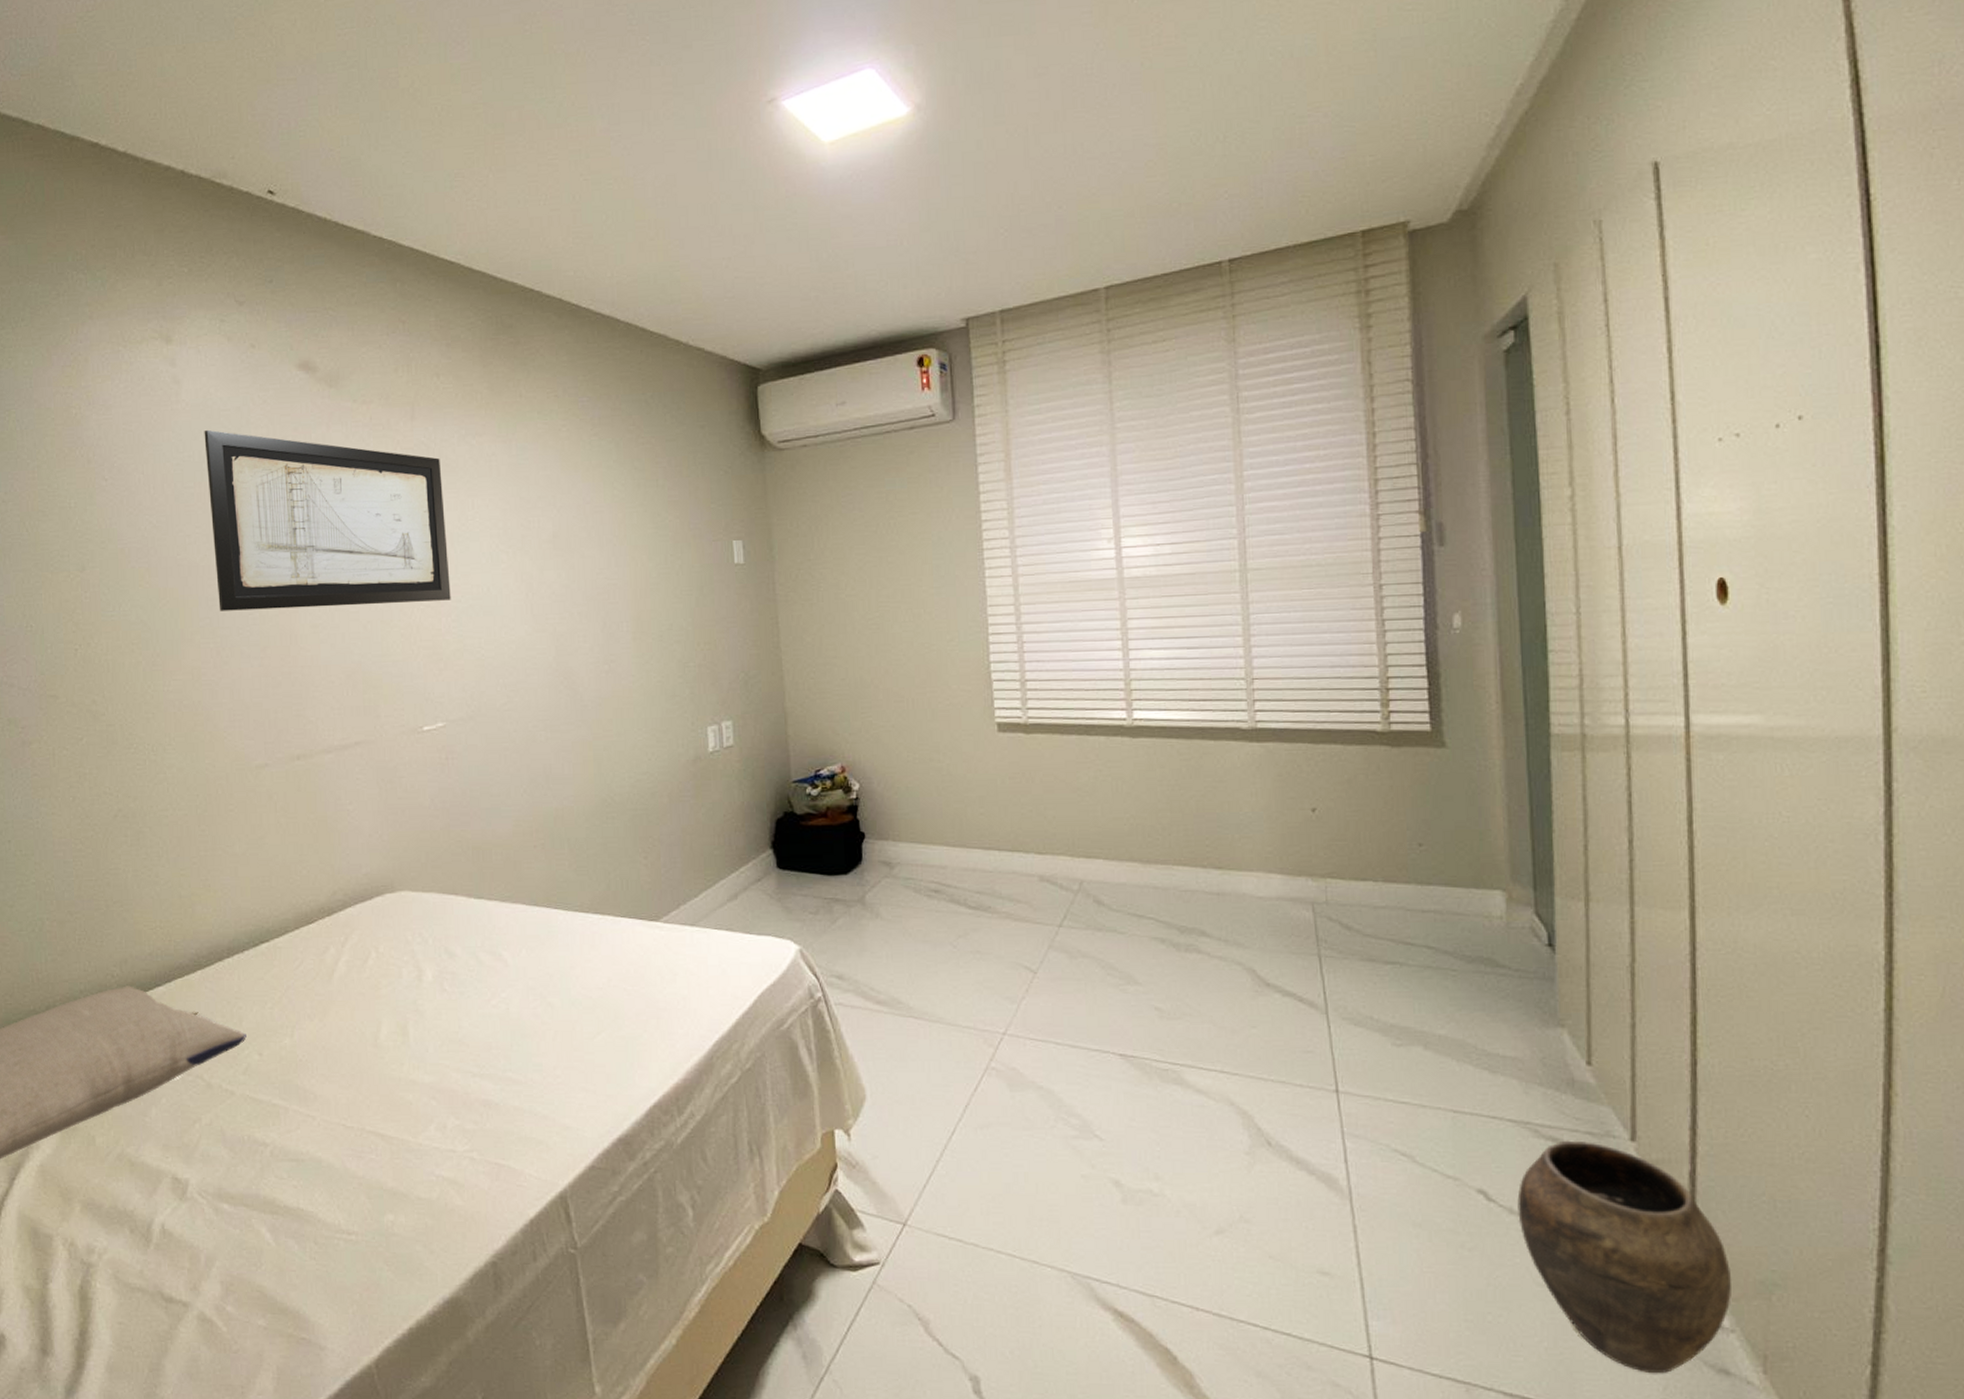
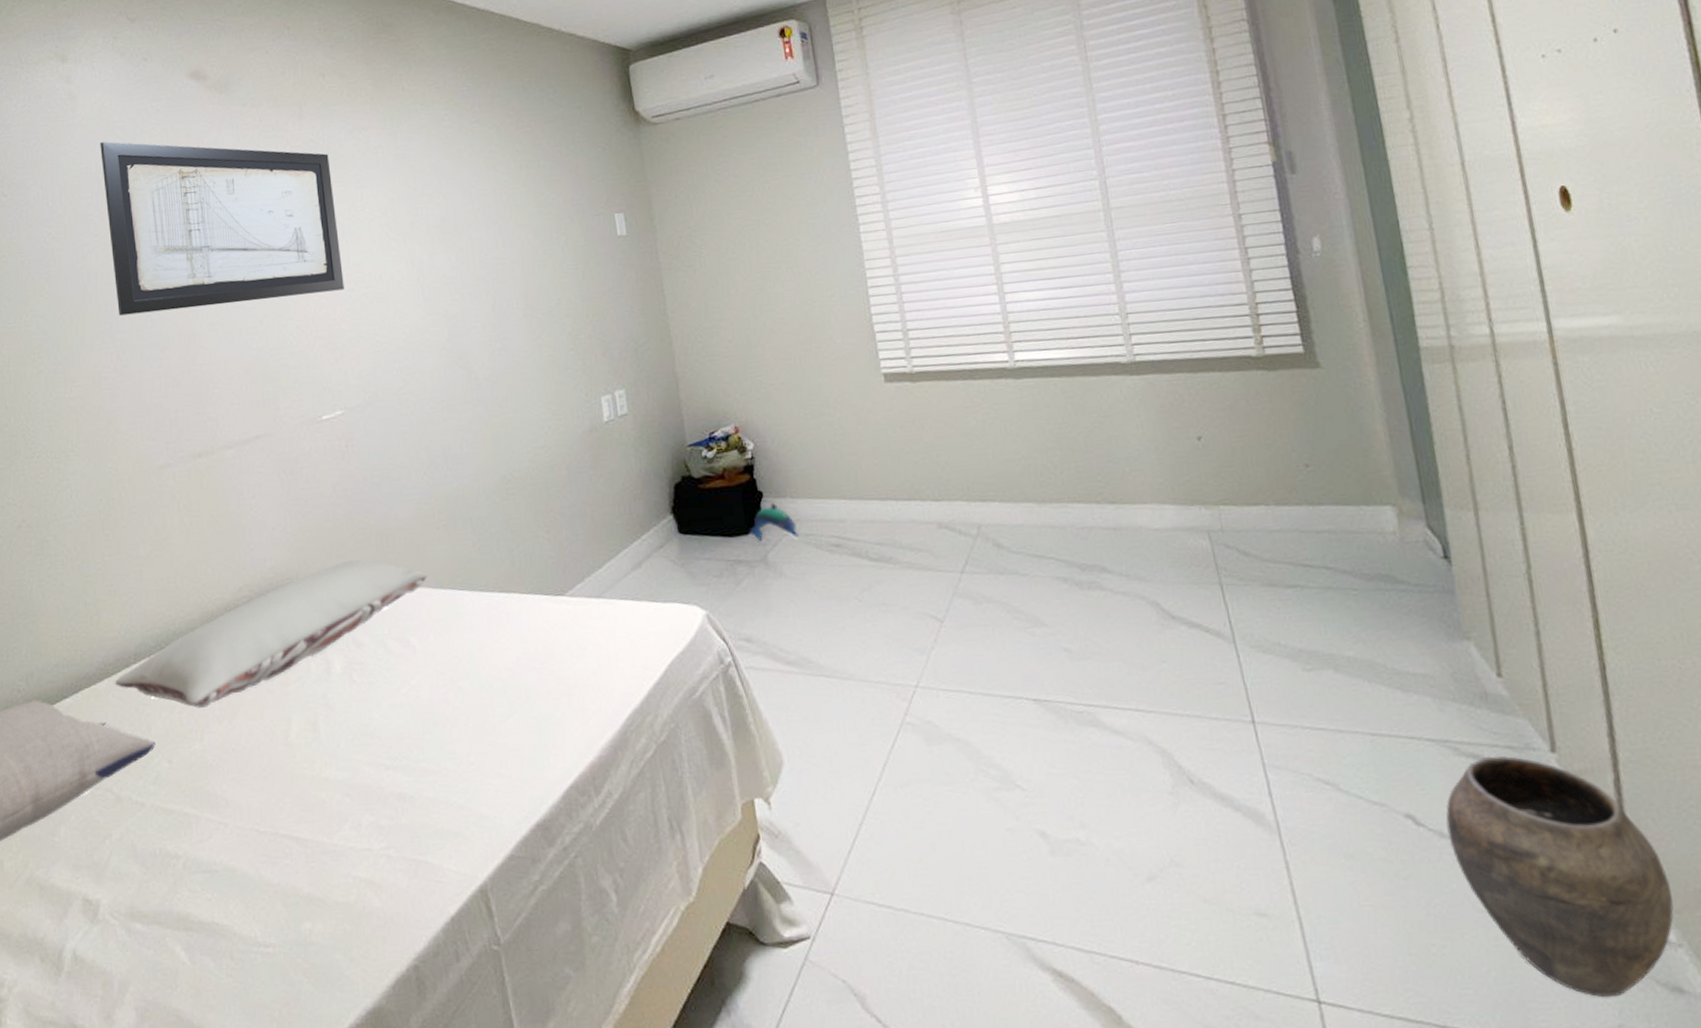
pillow: none [208,871,523,1006] -> present [115,559,428,709]
plush toy: none [848,845,898,882] -> present [749,503,799,542]

